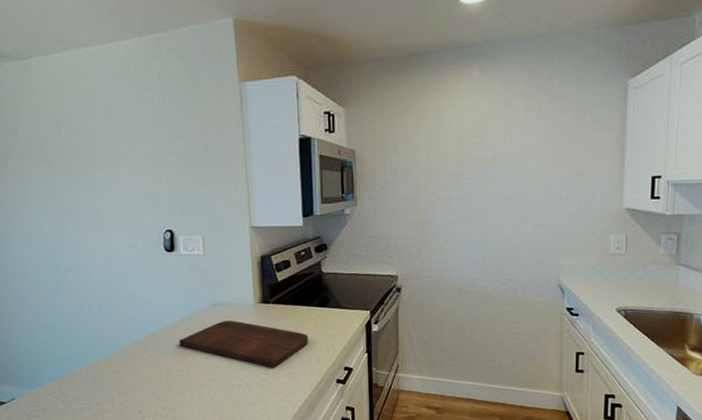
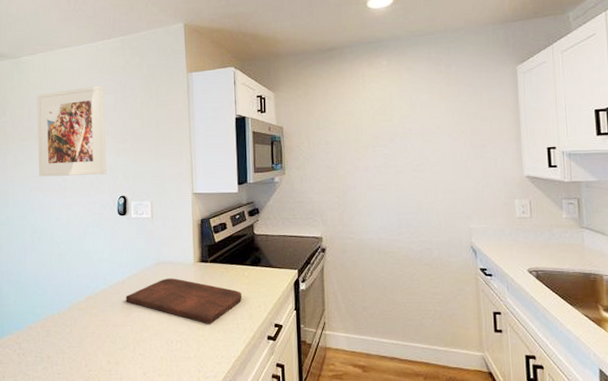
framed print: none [54,96,148,207] -> present [37,85,106,177]

